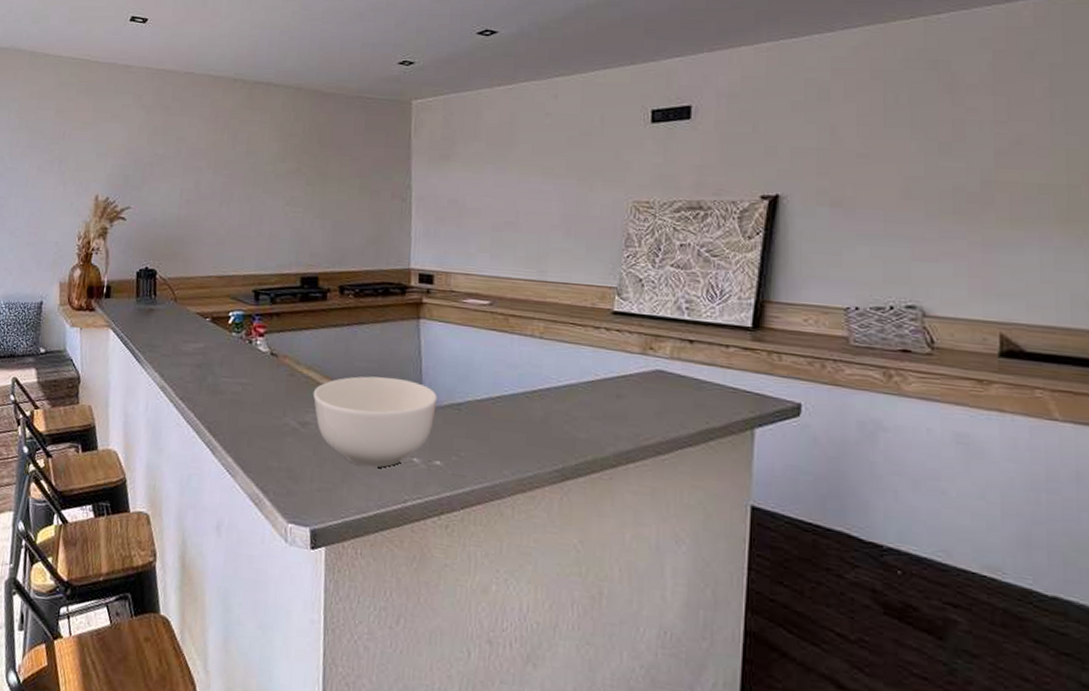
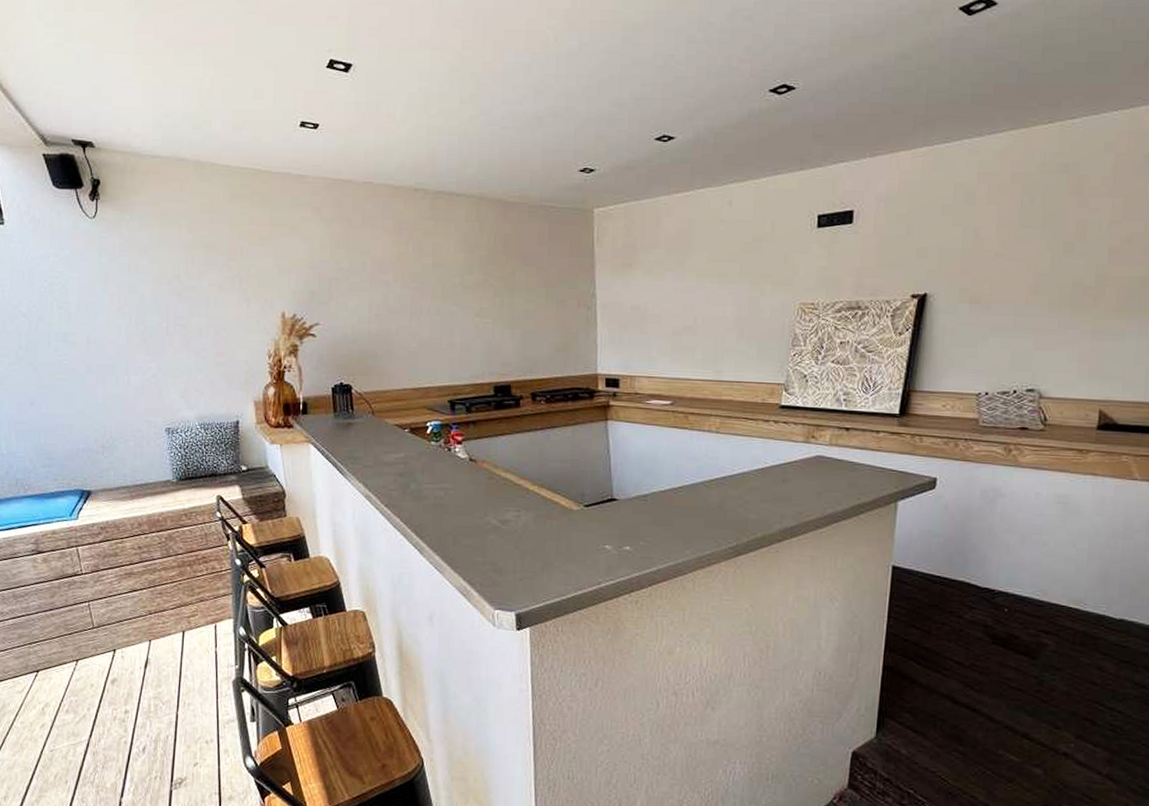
bowl: present [313,376,437,468] -> none [511,475,625,557]

